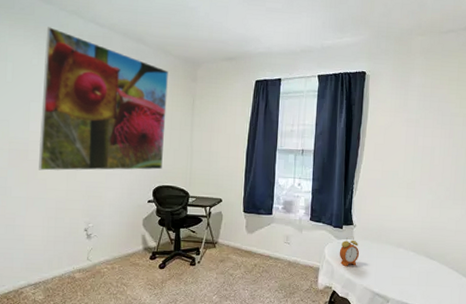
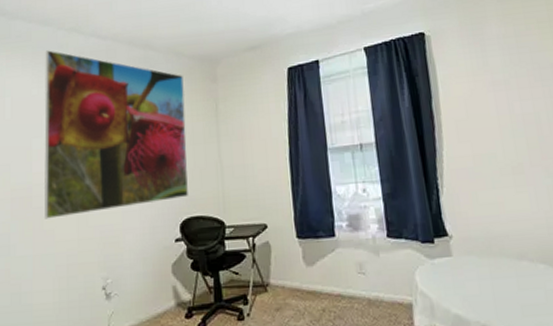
alarm clock: present [339,236,360,266] -> none [436,252,466,297]

